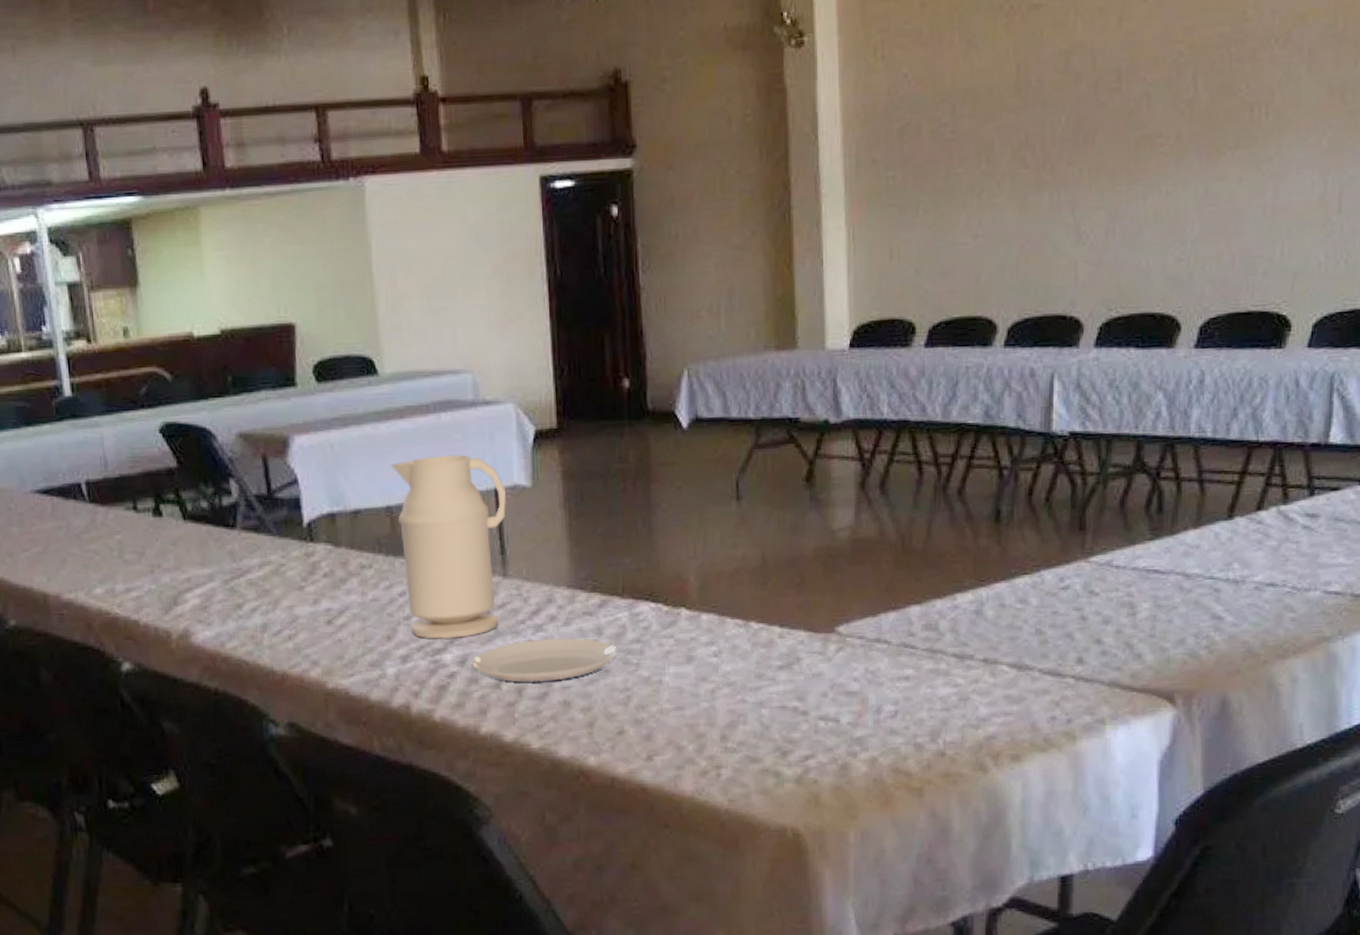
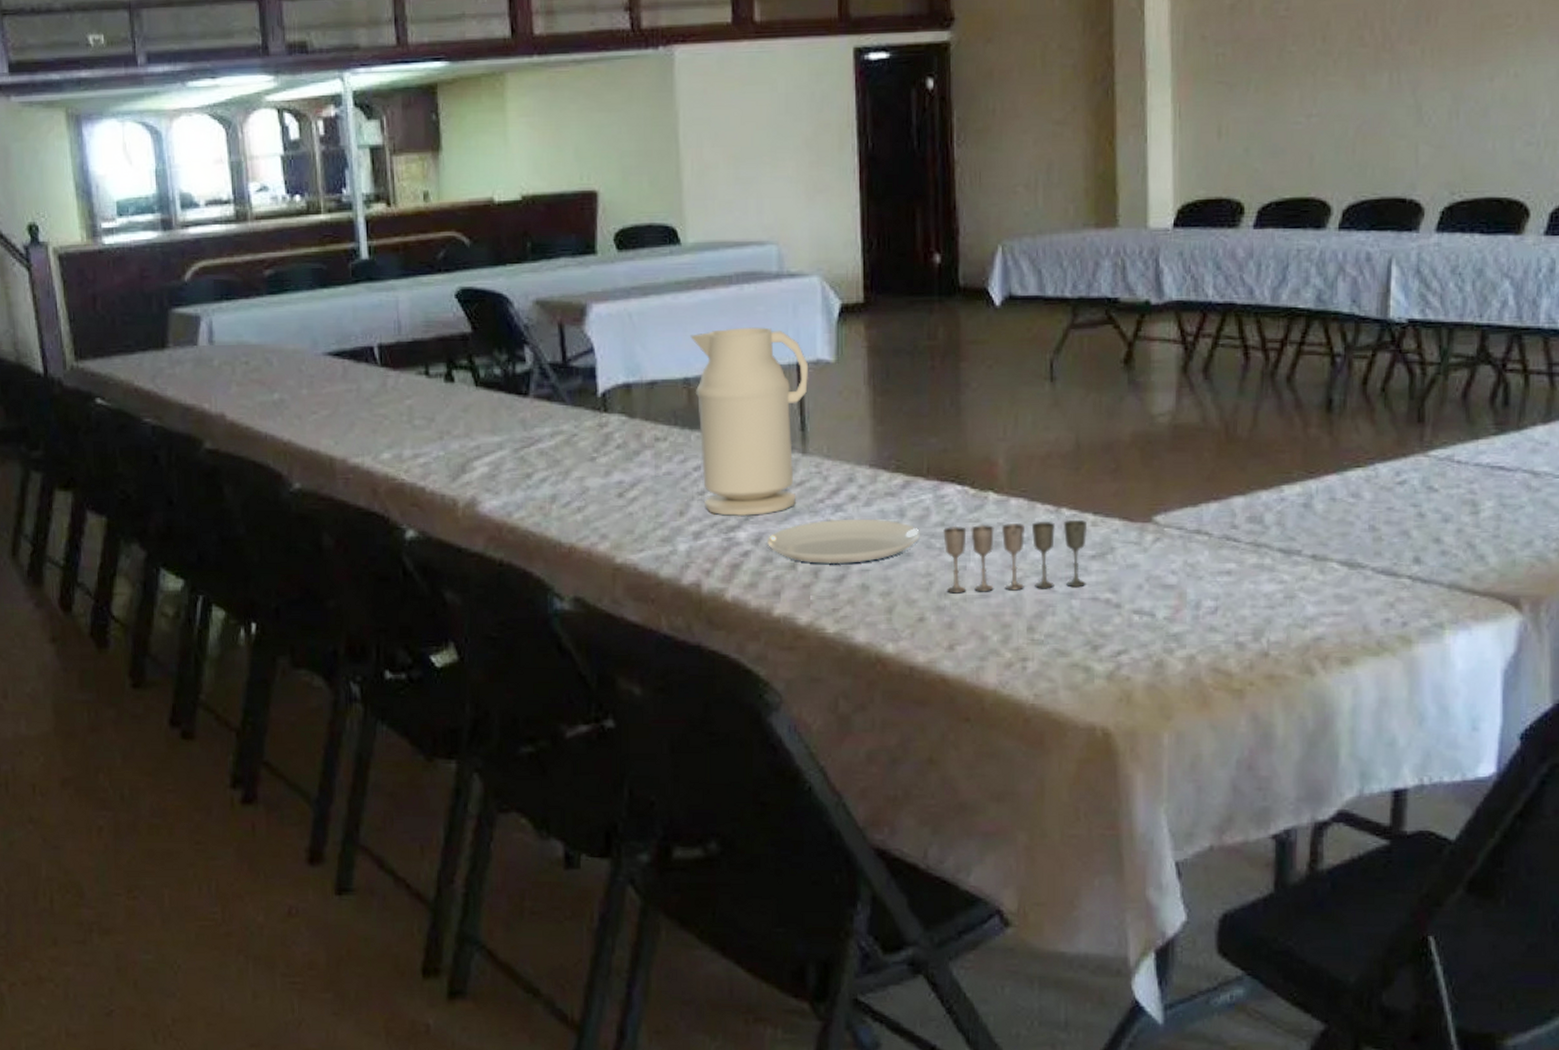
wine glass: none [638,633,775,707] -> present [942,520,1088,594]

